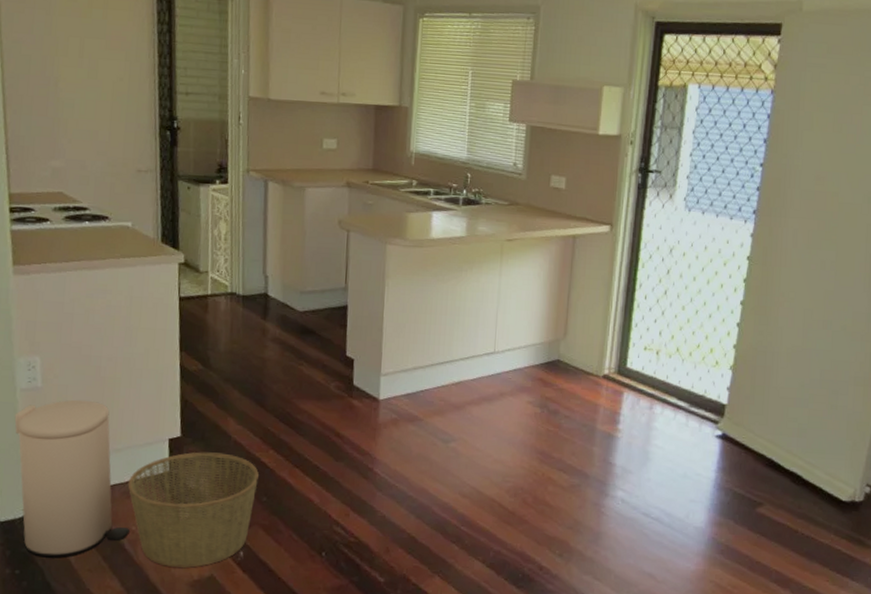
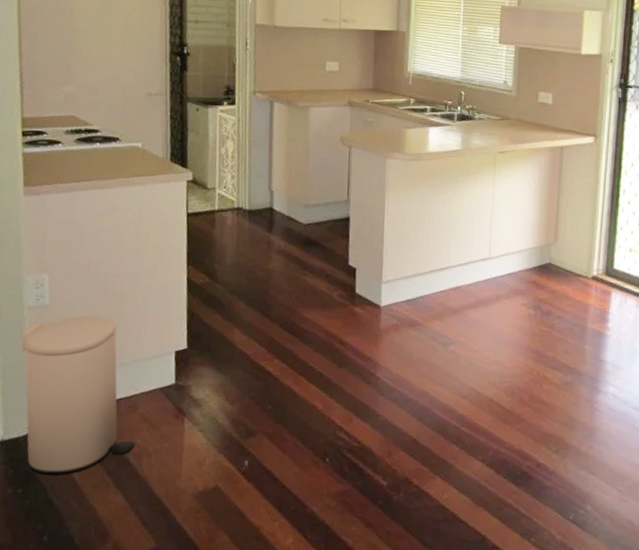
basket: present [127,452,260,568] -> none [133,363,265,480]

